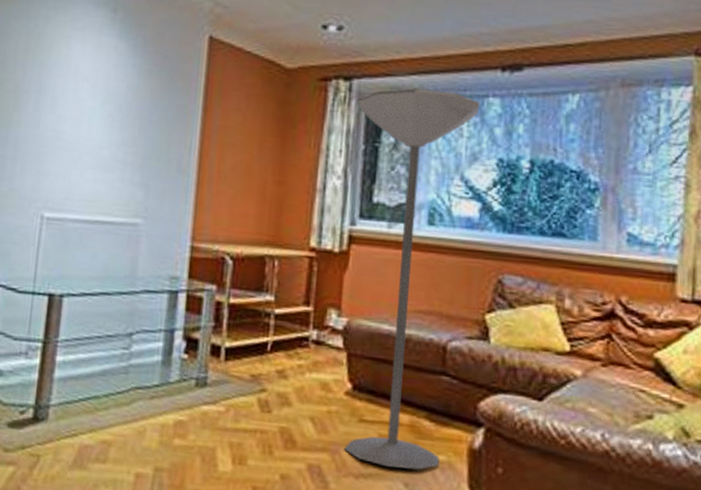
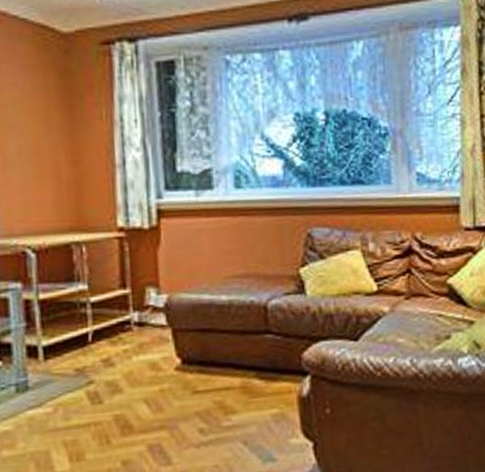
floor lamp: present [344,88,480,470] -> none [146,46,274,431]

